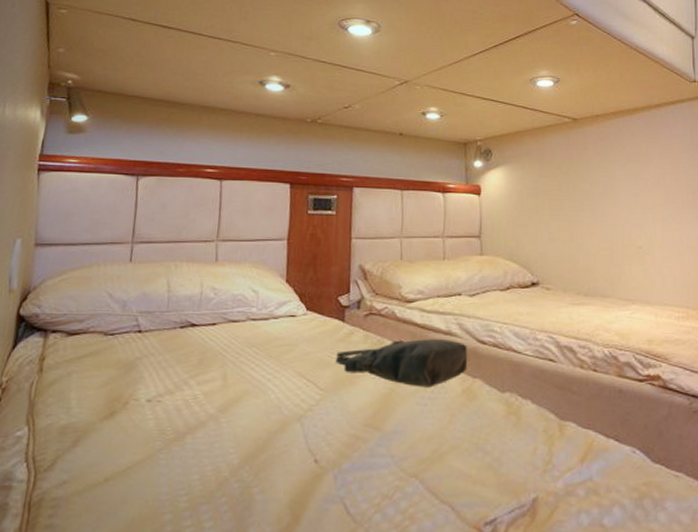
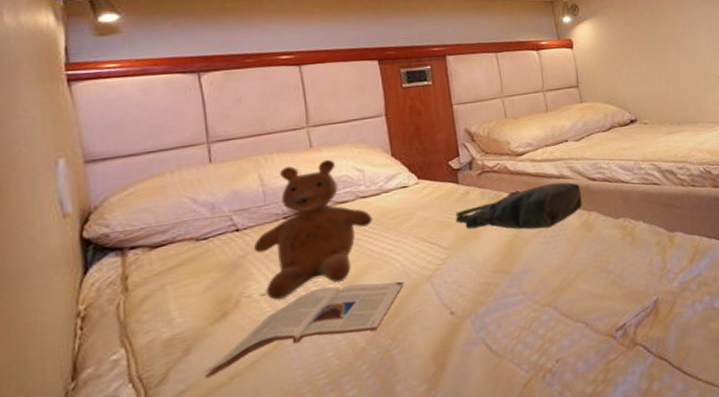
magazine: none [85,404,276,474] -> present [204,281,404,378]
teddy bear: none [149,275,258,408] -> present [253,159,373,300]

